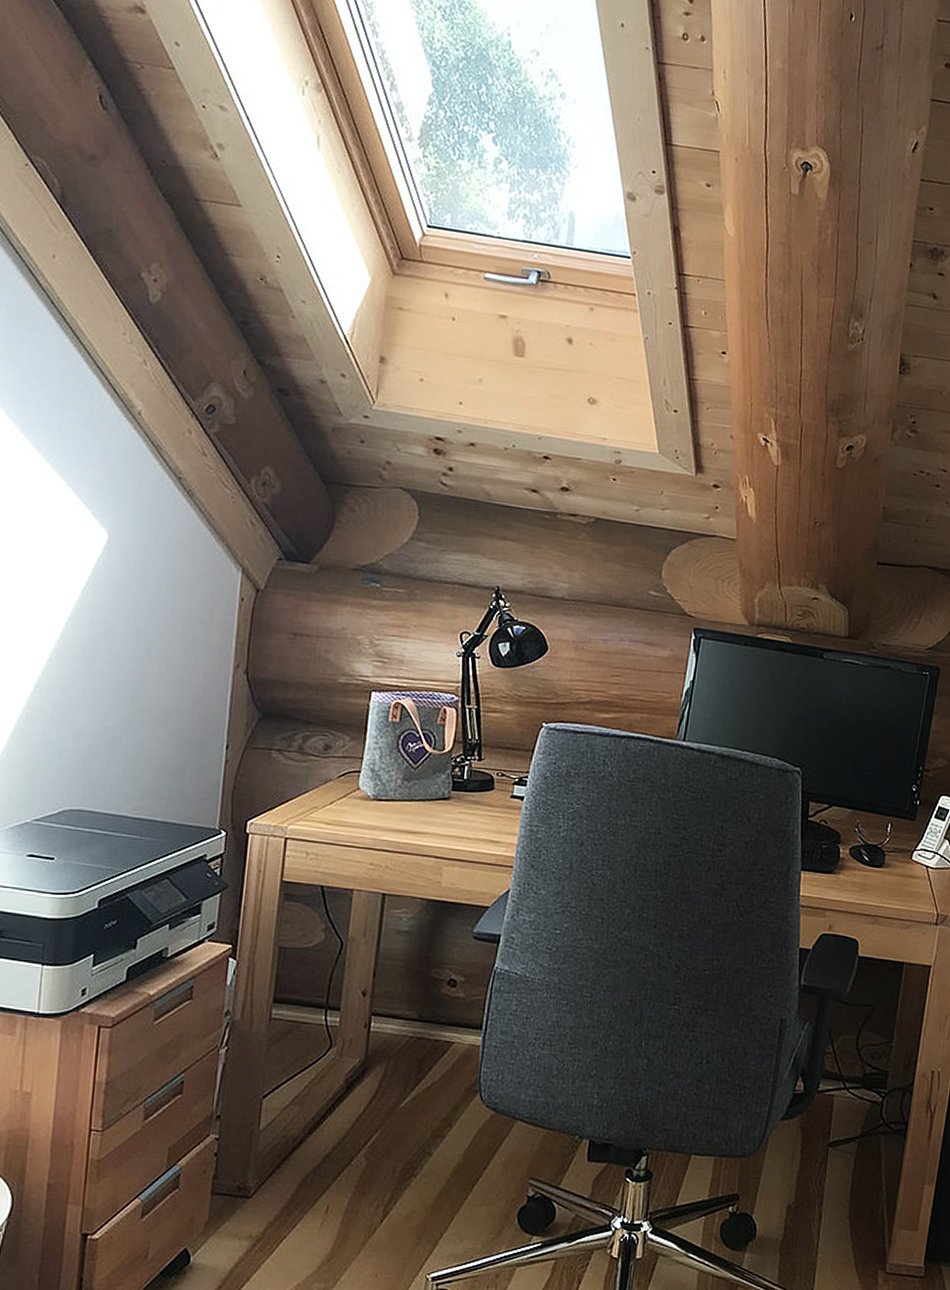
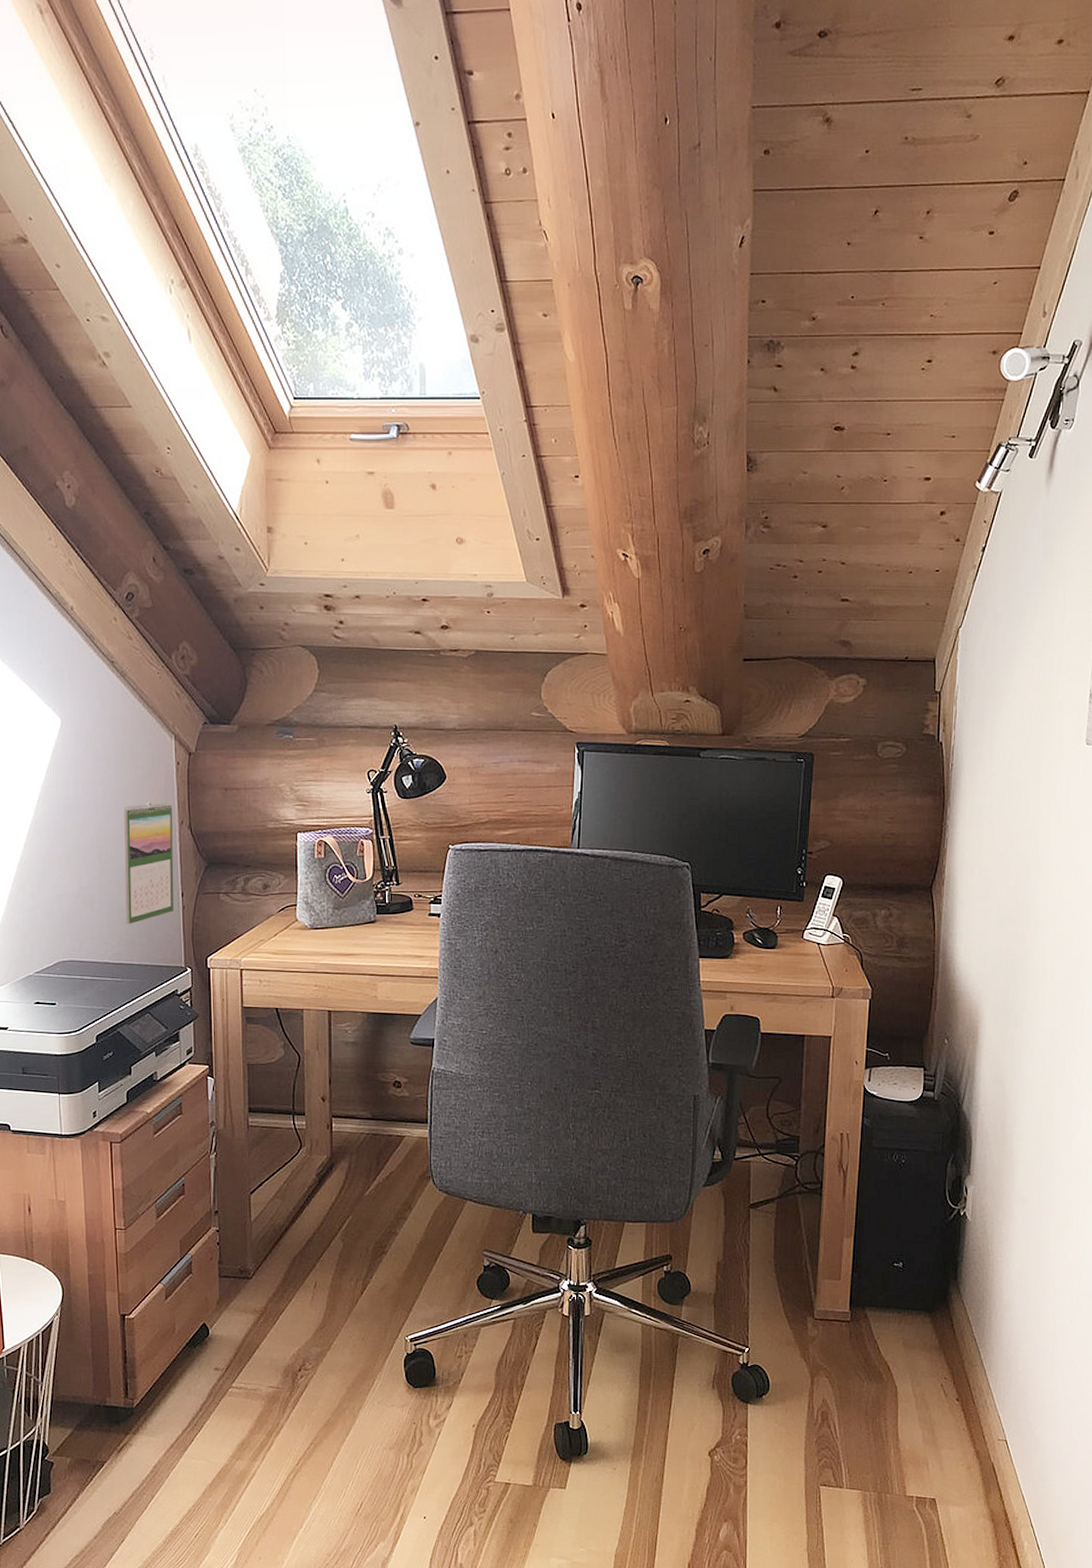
calendar: none [155,639,230,775] -> present [124,802,174,924]

